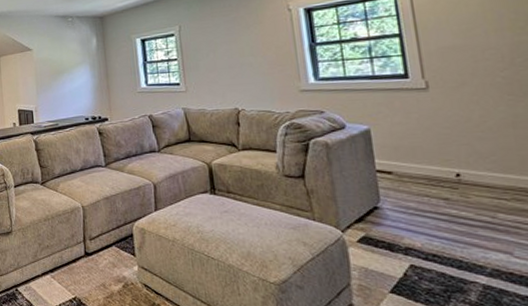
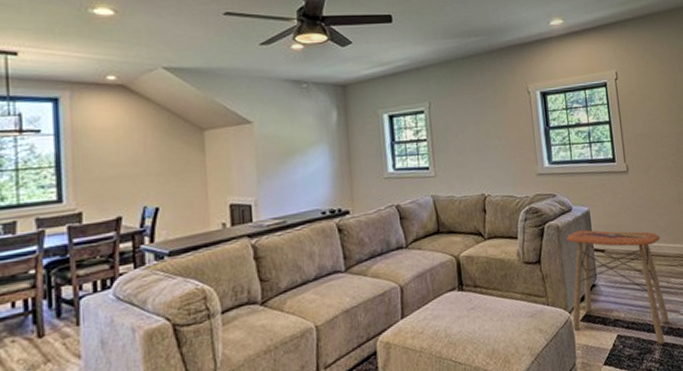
side table: none [338,149,495,287] -> present [566,230,670,345]

